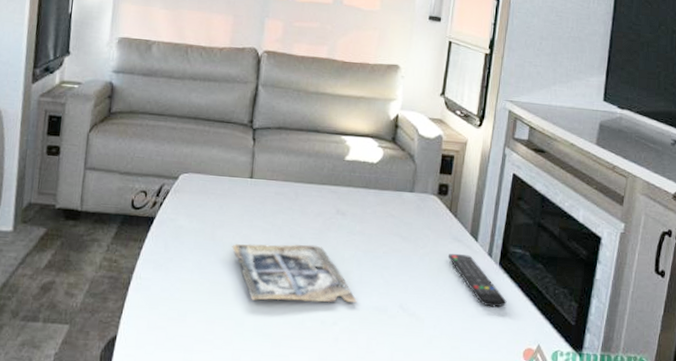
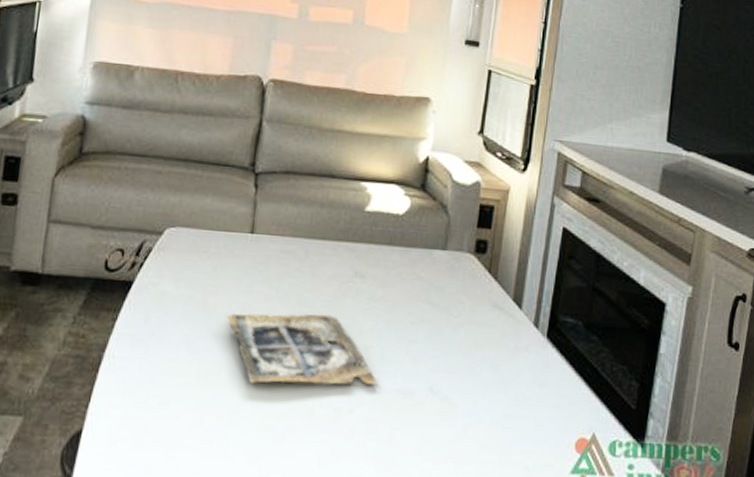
remote control: present [447,253,507,308] -> none [486,323,556,389]

